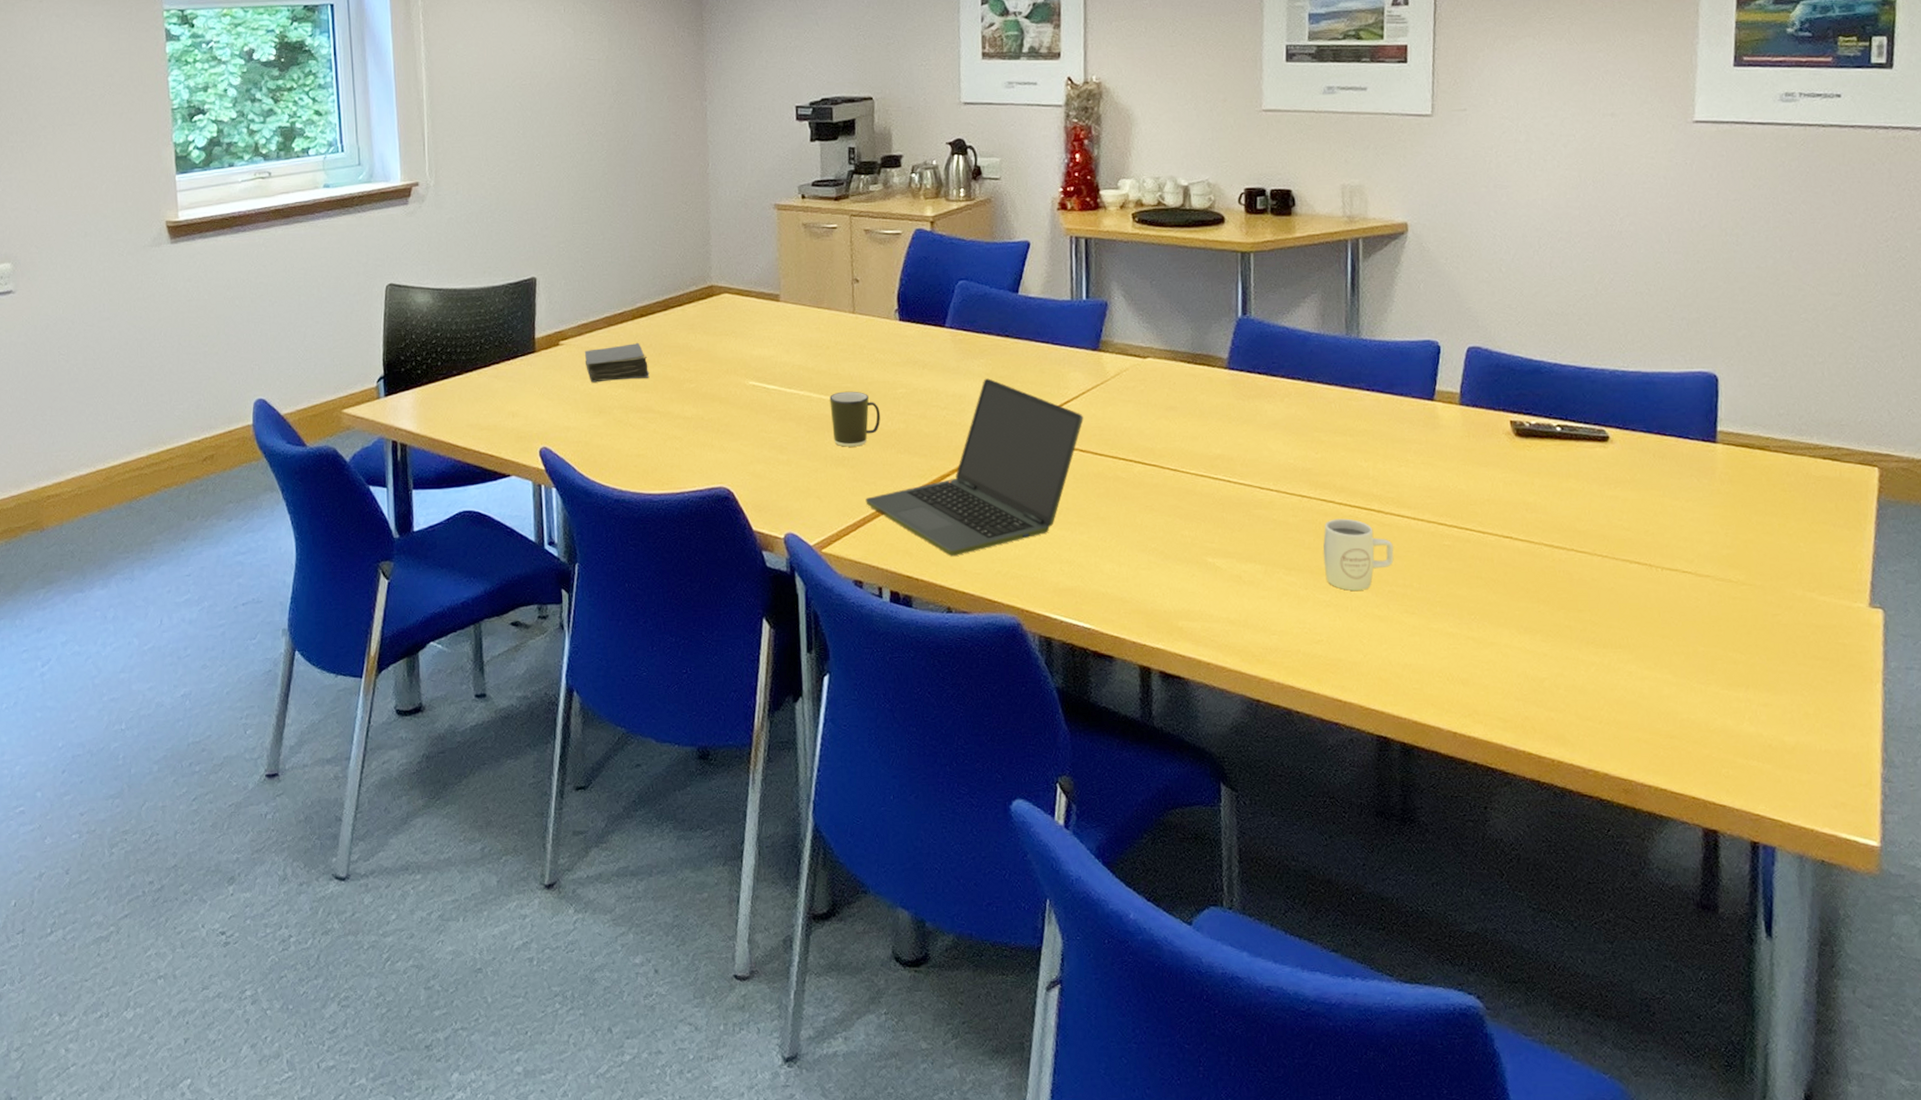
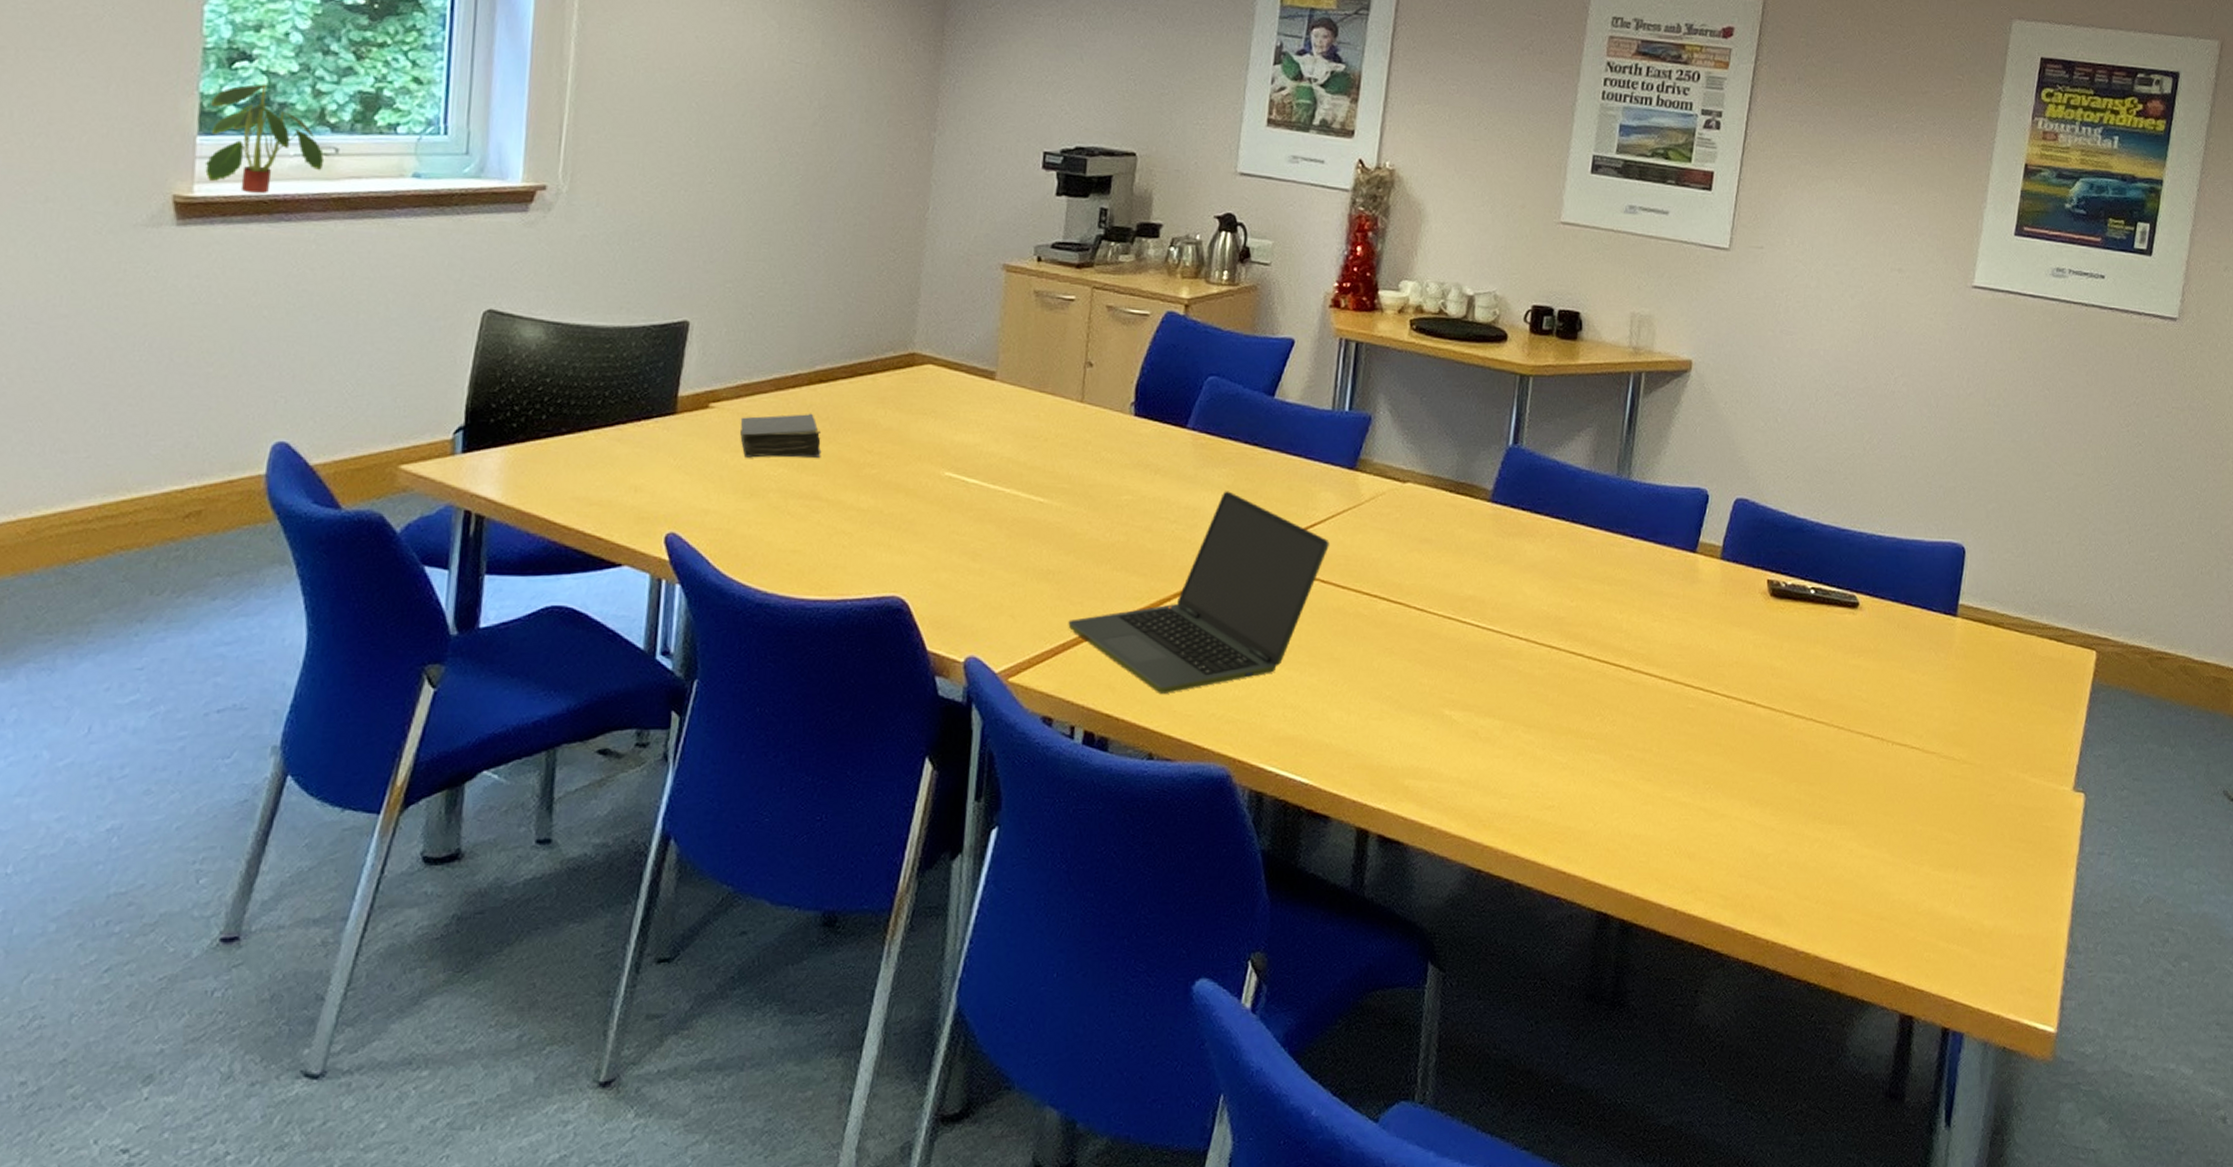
plant: none [182,130,262,214] -> present [204,84,325,194]
mug: present [829,391,880,447] -> none [1039,493,1098,559]
mug: present [1323,518,1394,591] -> none [1565,674,1637,753]

